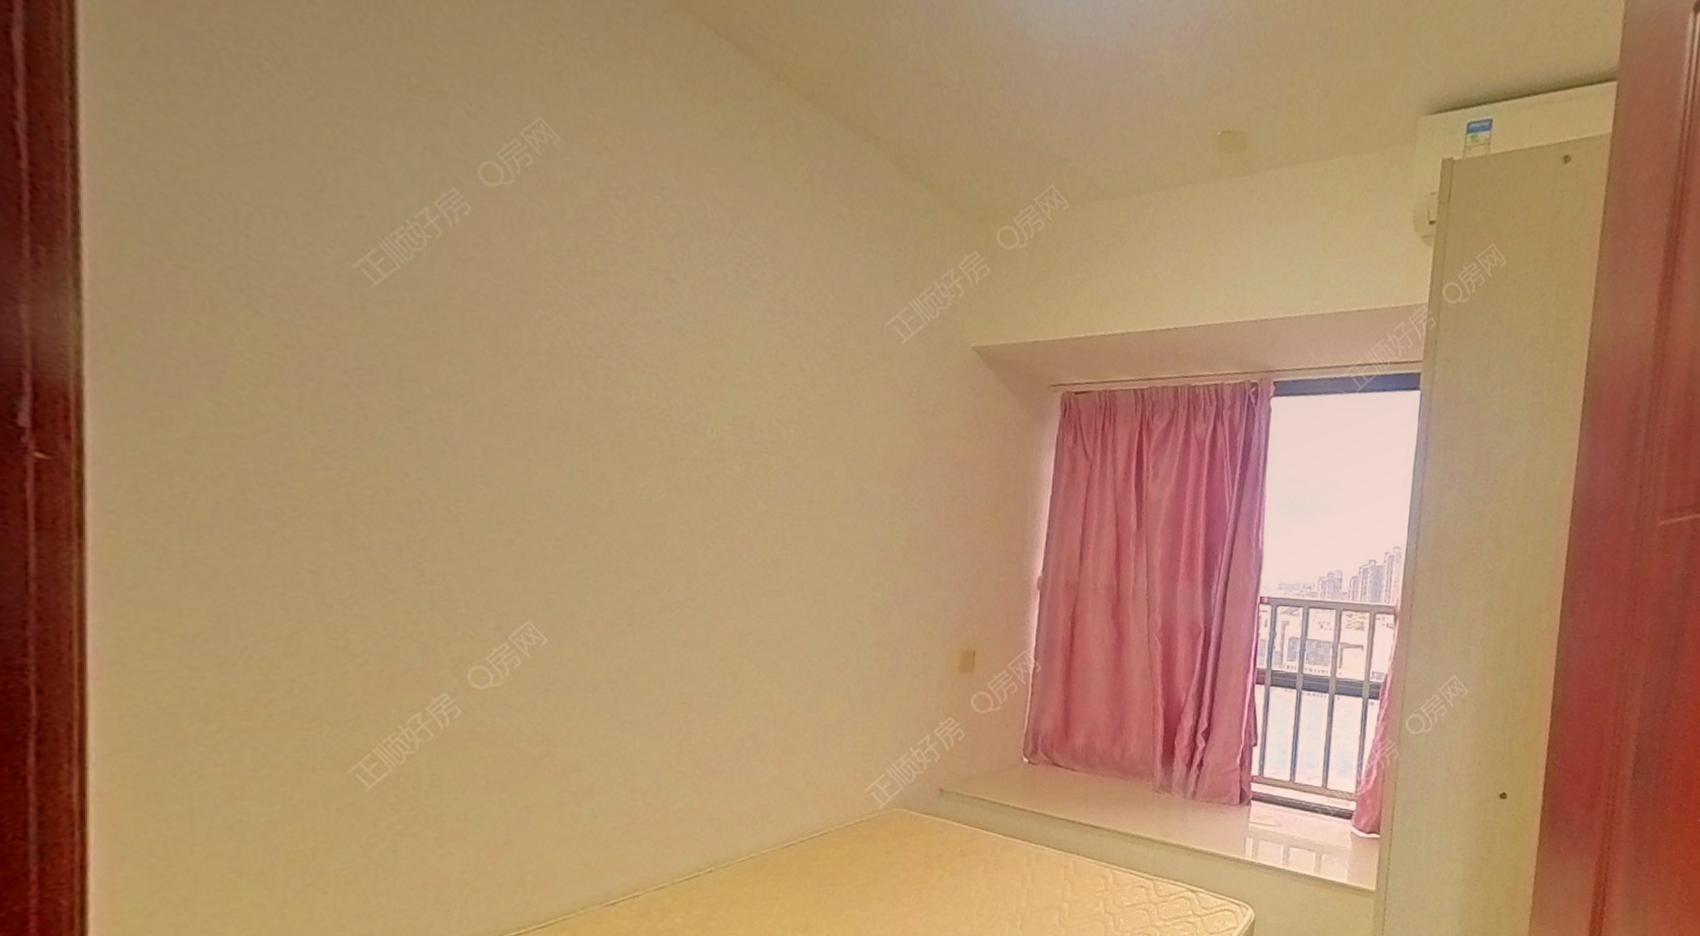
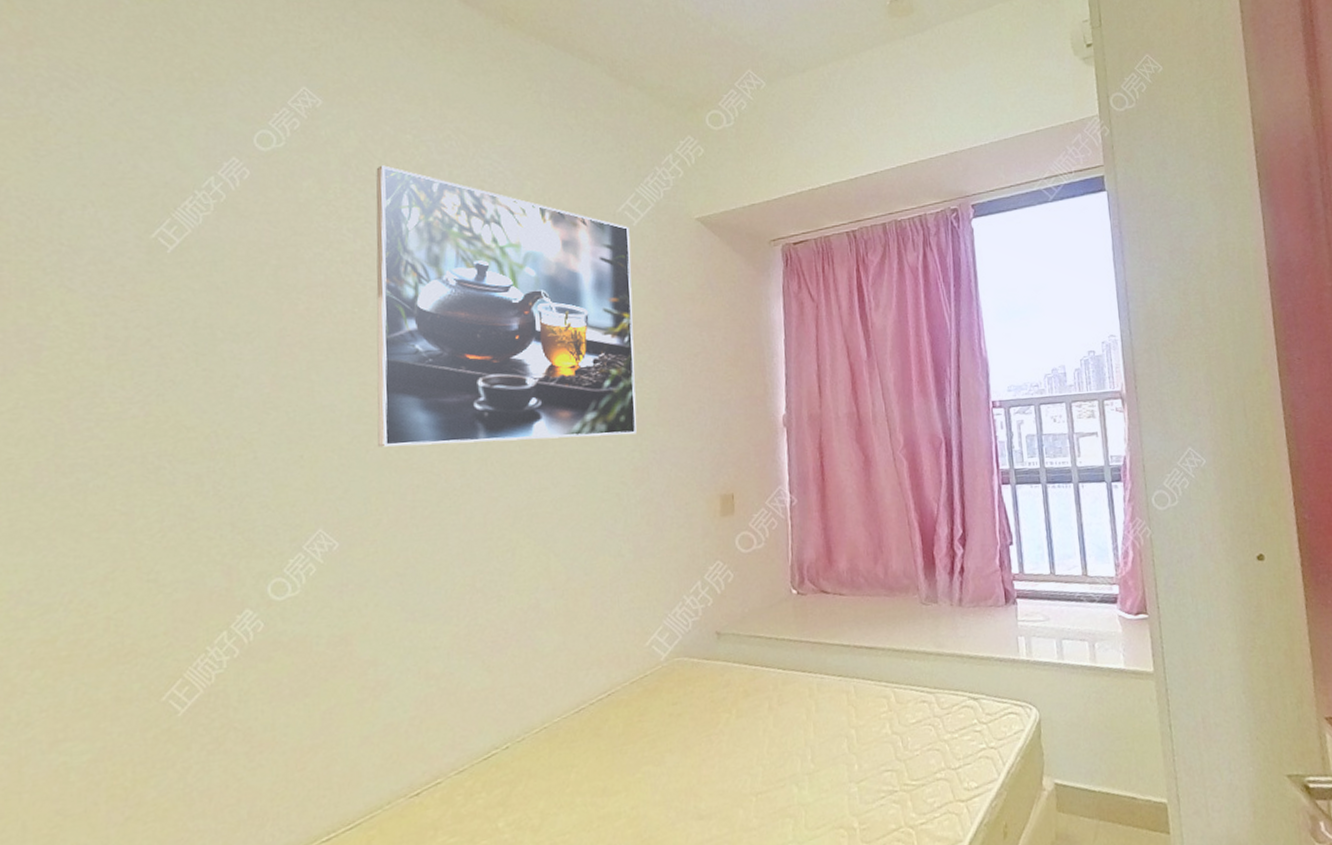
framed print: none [598,226,897,573] -> present [376,165,637,448]

